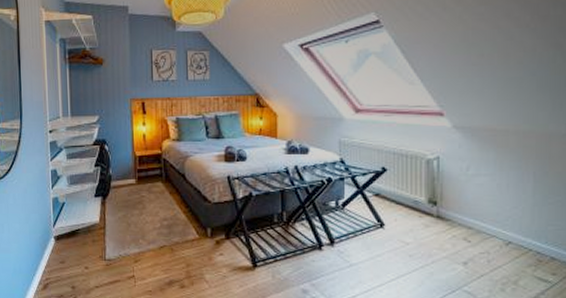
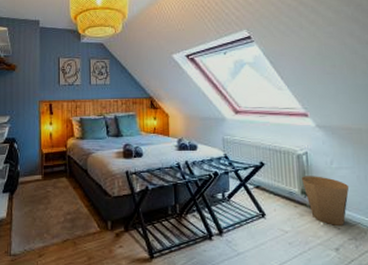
trash can: none [430,183,487,238] -> present [302,176,349,225]

